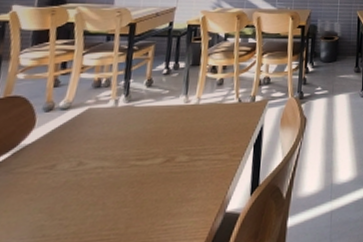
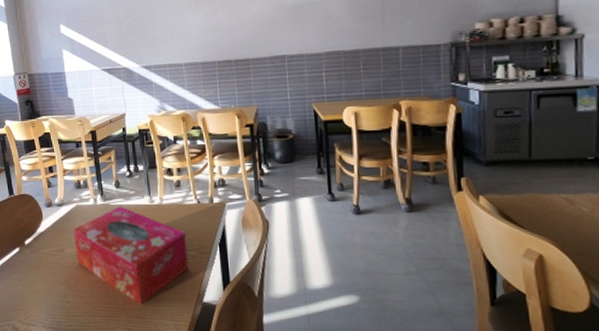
tissue box: none [72,107,219,225] -> present [73,206,189,304]

